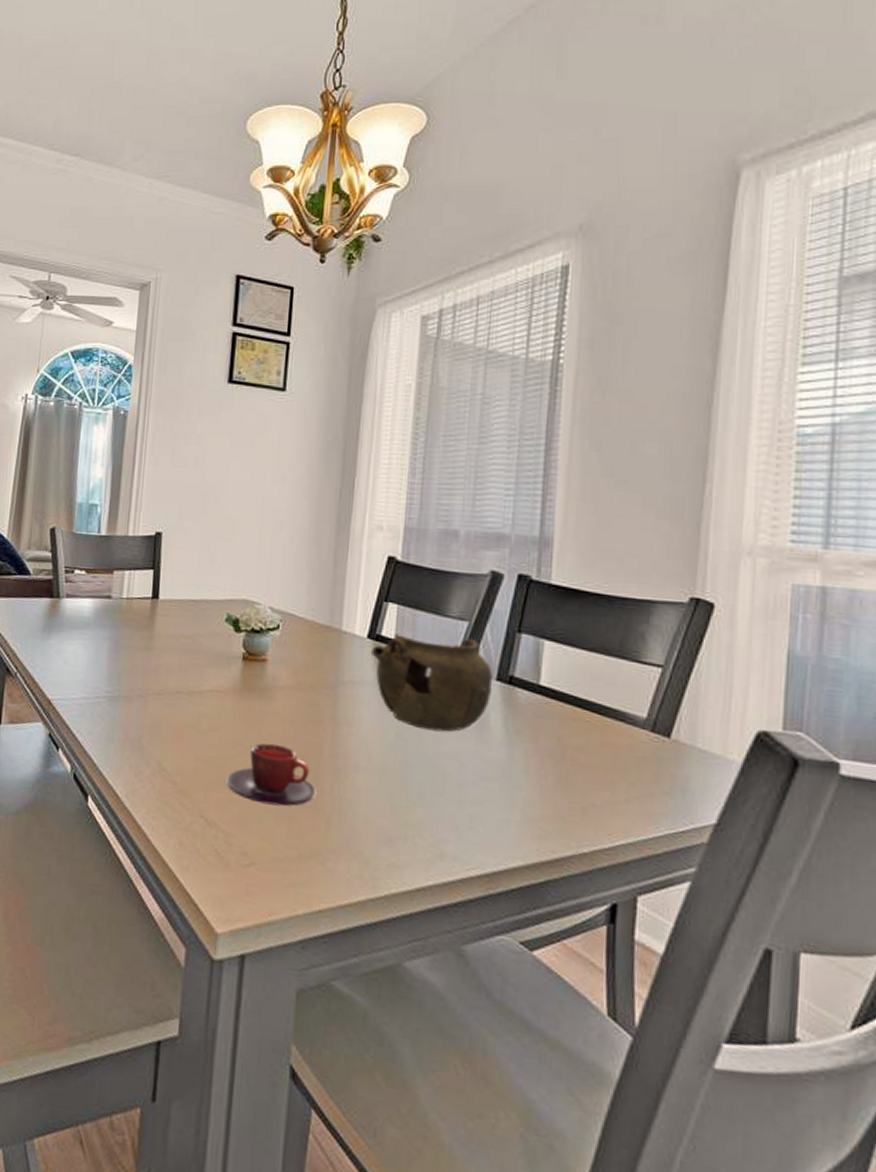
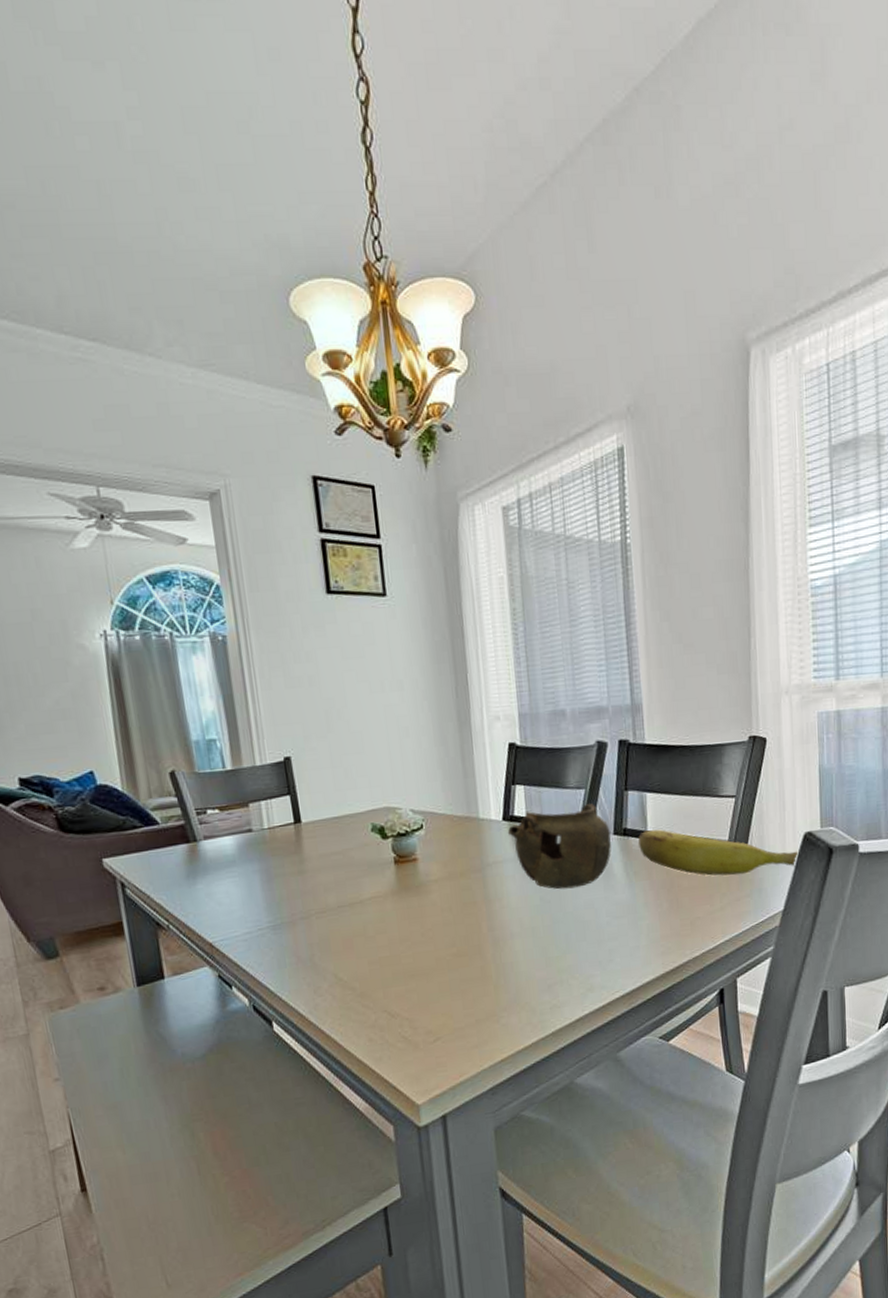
teacup: present [226,743,316,807] -> none [400,931,482,987]
banana: none [526,684,746,772] -> present [638,829,799,876]

